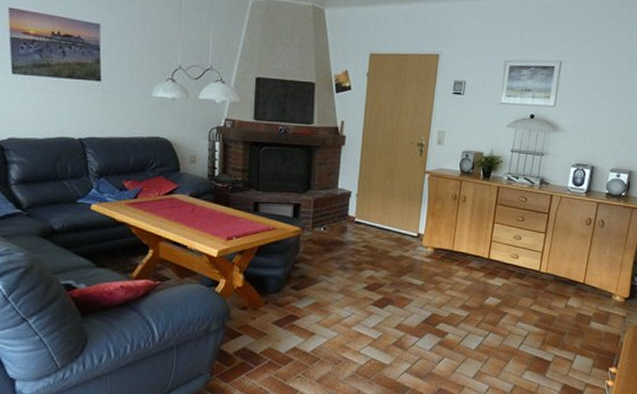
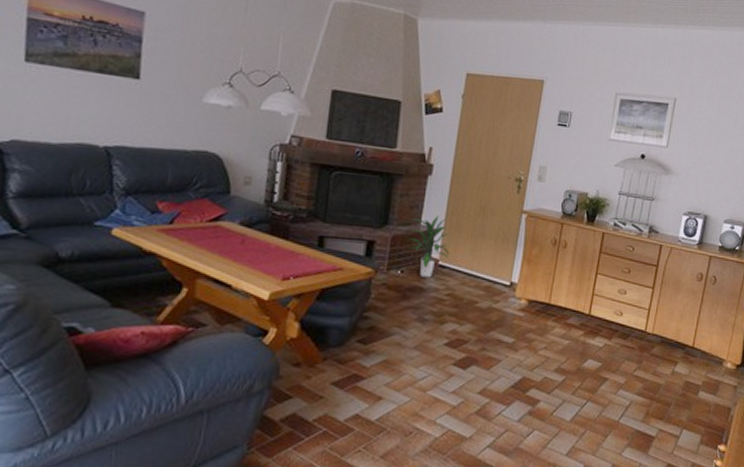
indoor plant: none [327,179,364,233] -> present [407,215,450,278]

